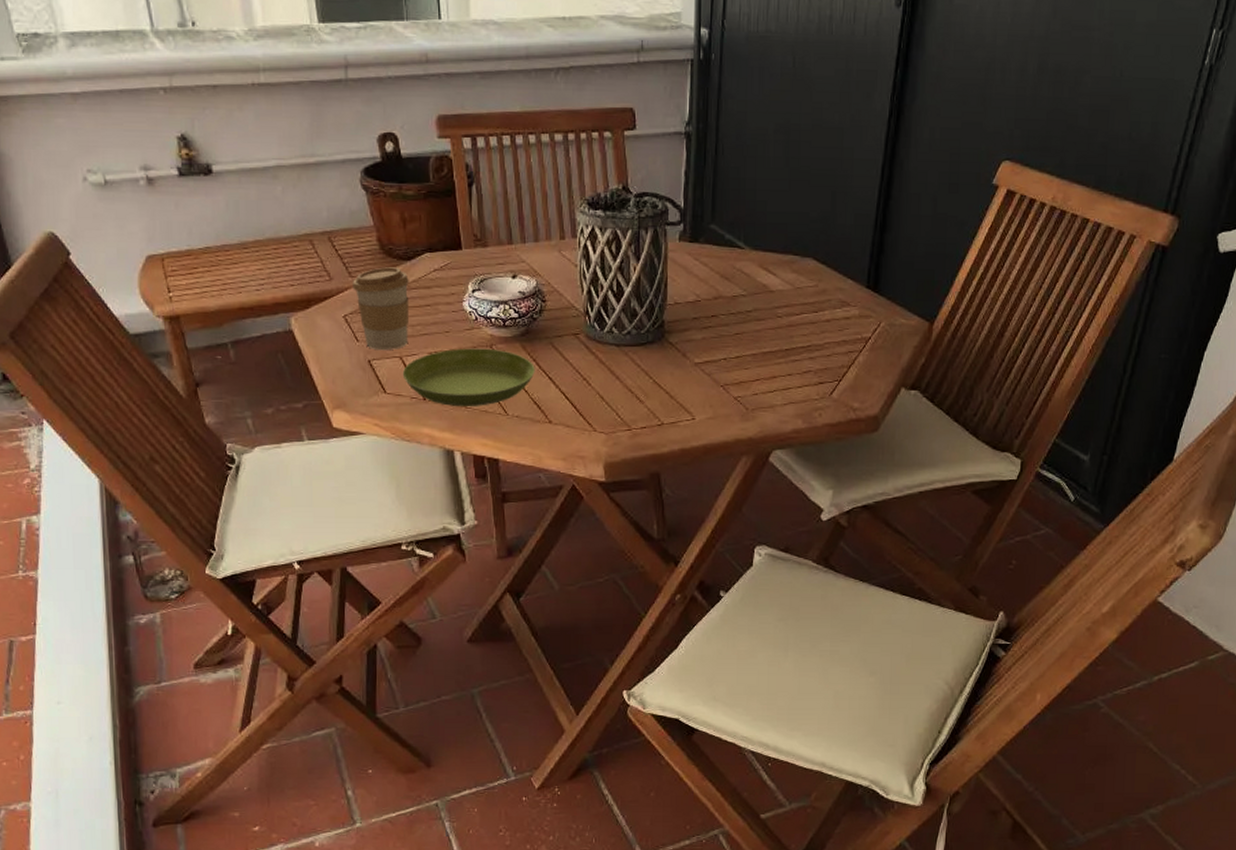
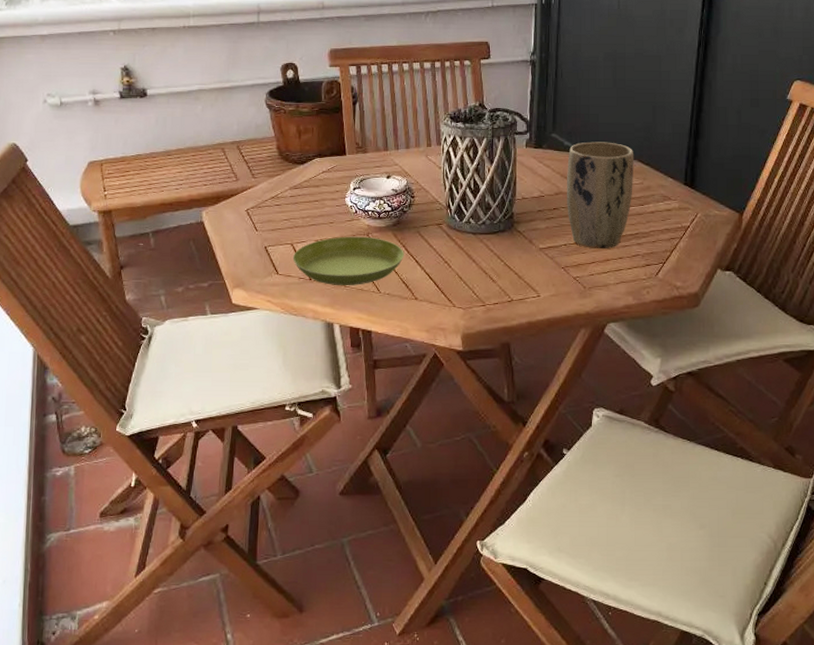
coffee cup: present [353,267,410,351] -> none [255,170,302,239]
plant pot: none [727,235,809,365] -> present [567,141,634,250]

